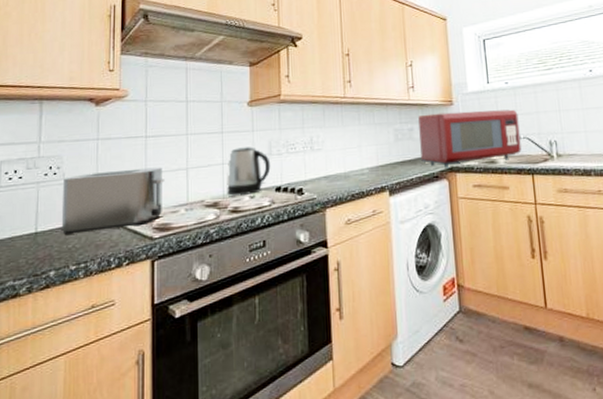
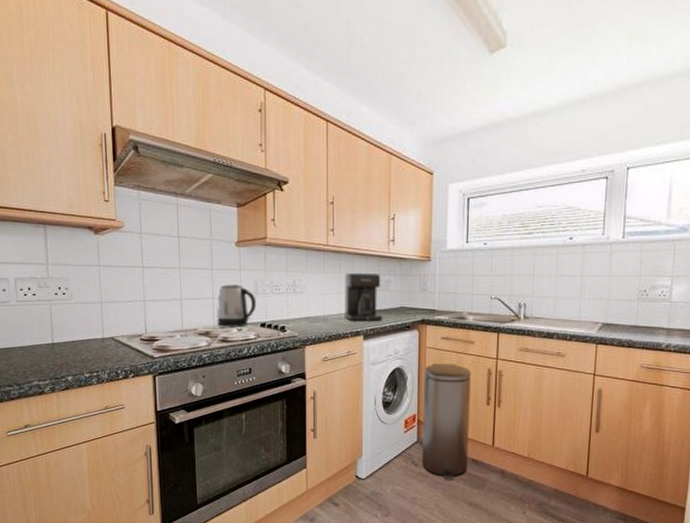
toaster: present [61,167,165,236] -> none [71,295,161,348]
coffee maker: none [365,122,409,177] -> present [344,273,383,322]
microwave: present [418,109,522,168] -> none [396,268,492,319]
pedal bin: none [458,214,521,358] -> present [422,363,471,481]

